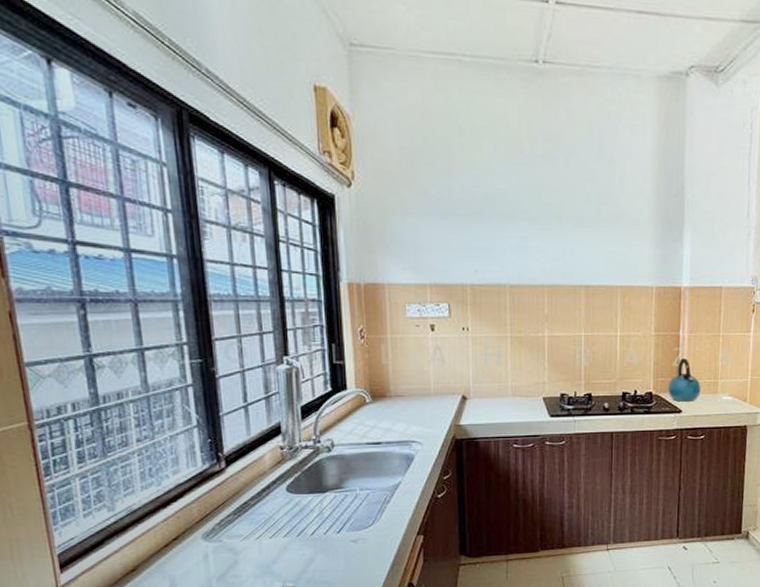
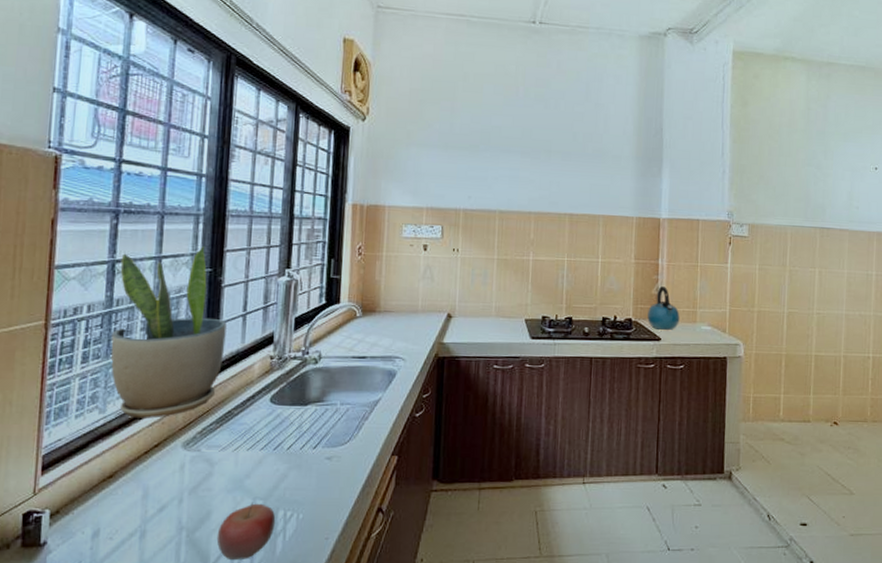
potted plant: none [97,336,231,514] -> present [110,247,227,419]

